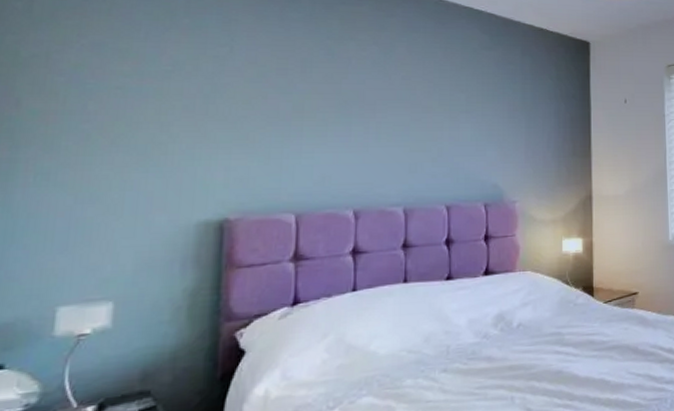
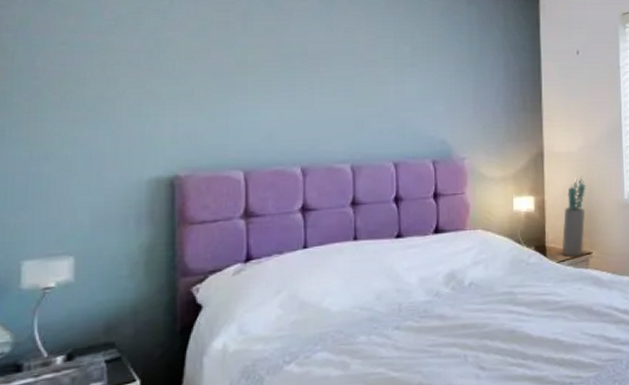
vase: none [609,219,633,299] -> present [562,176,586,258]

